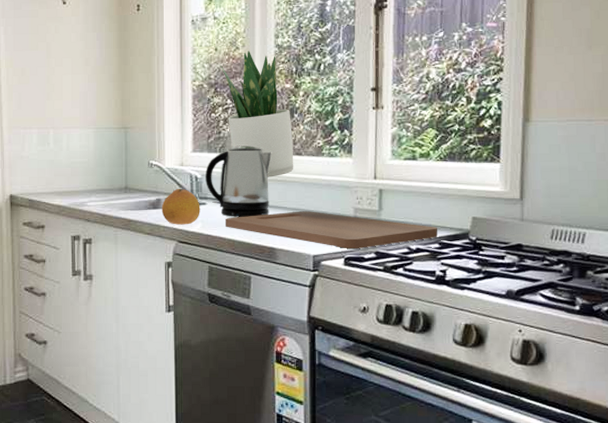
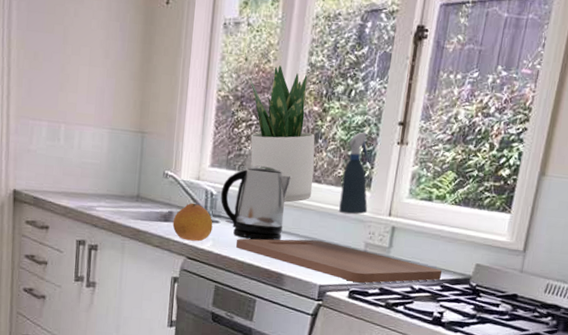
spray bottle: none [323,101,352,182] -> present [339,132,368,215]

